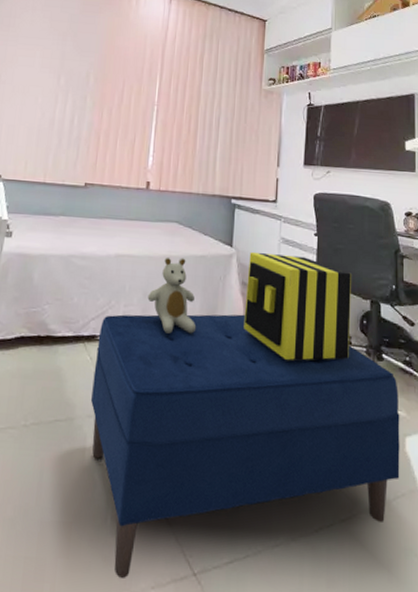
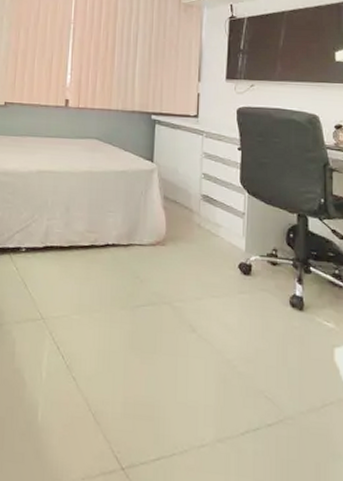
bench: present [90,314,400,578] -> none [18,227,328,469]
stuffed bear: present [147,256,197,335] -> none [70,172,119,247]
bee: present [244,252,351,361] -> none [166,167,277,273]

